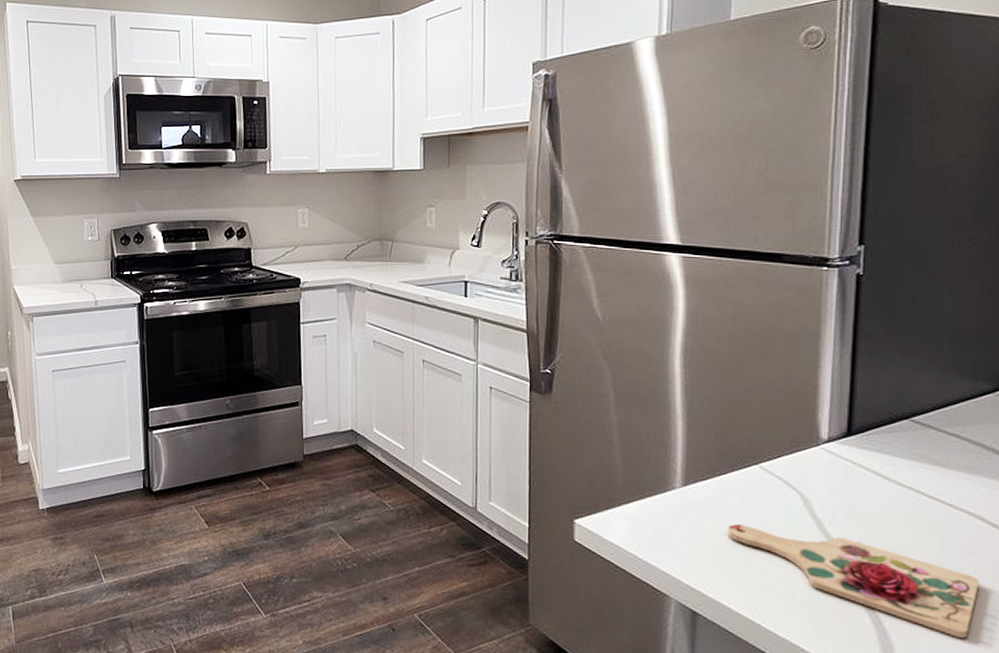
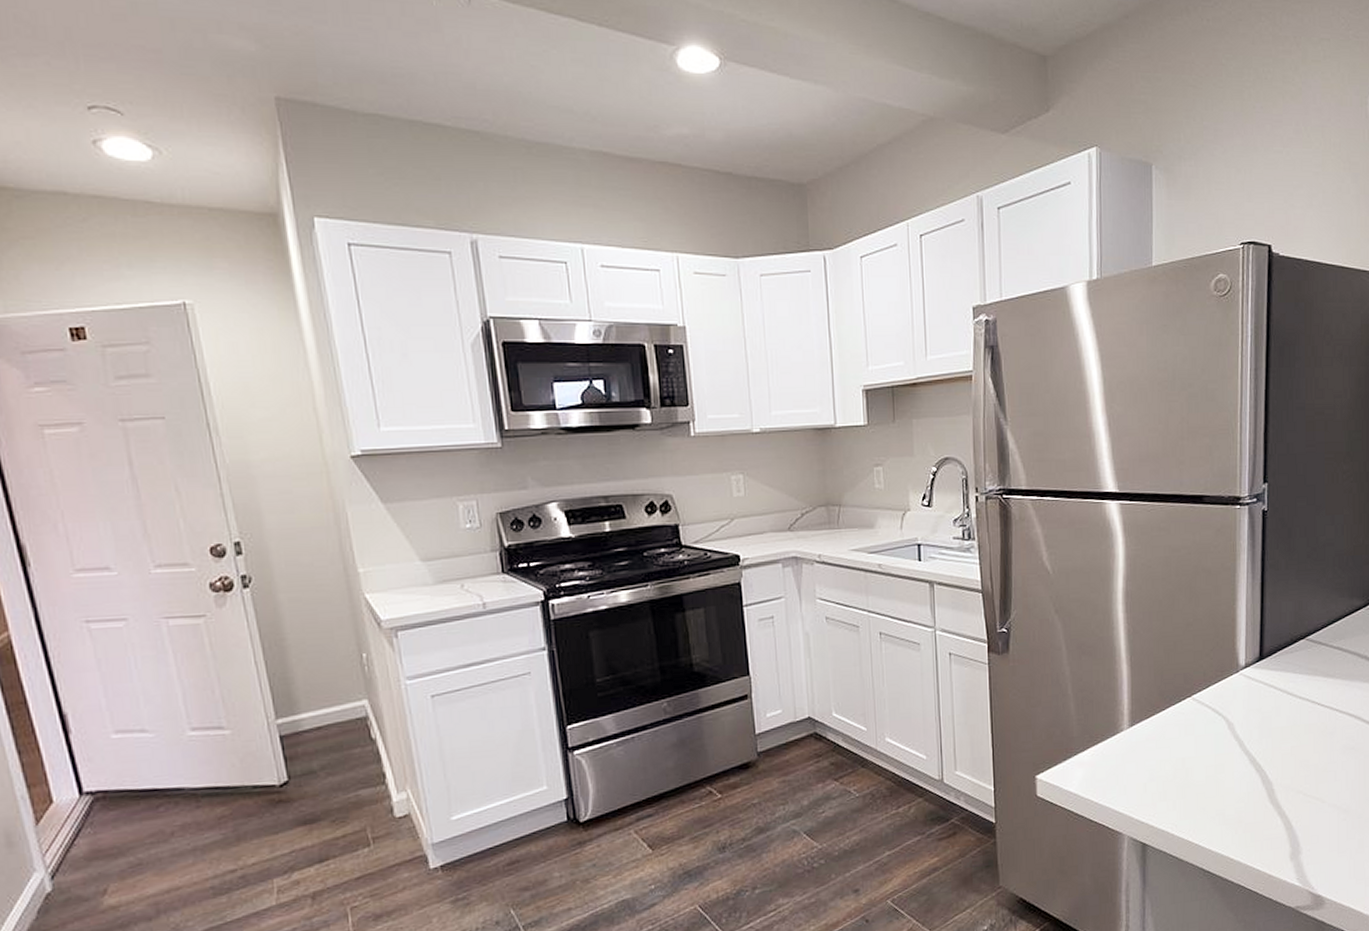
cutting board: present [727,524,979,638] -> none [1168,752,1358,824]

